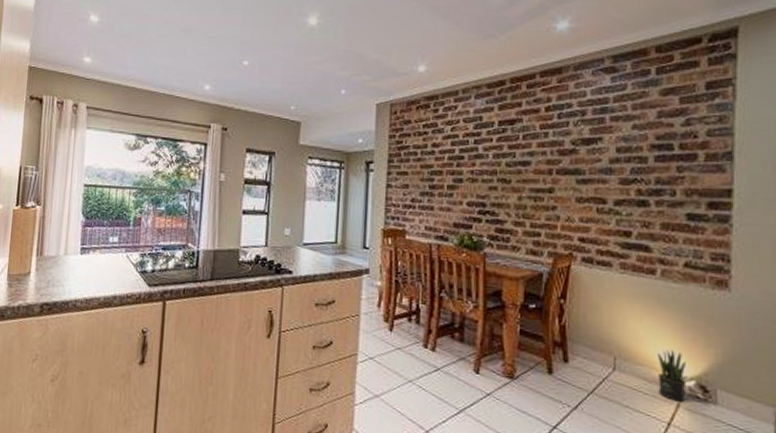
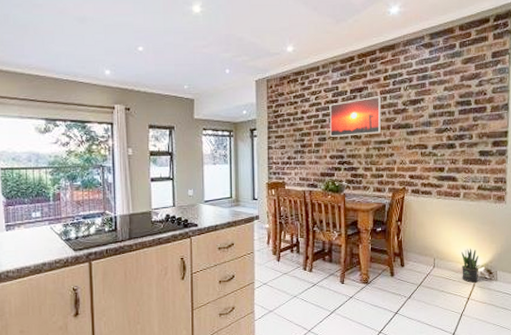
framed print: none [469,131,541,179] -> present [330,96,381,137]

